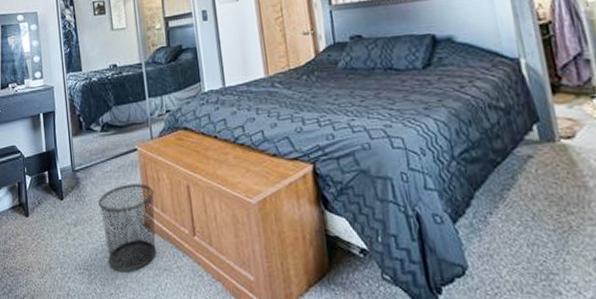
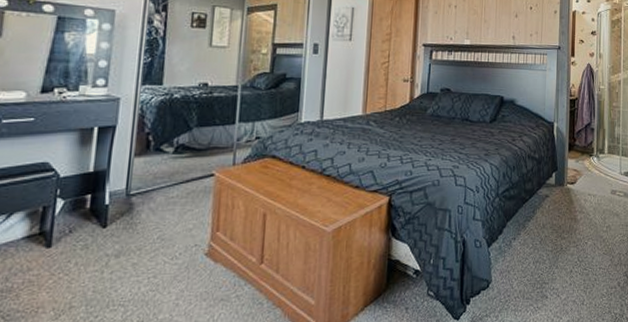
waste bin: present [98,184,156,271] -> none [152,211,225,305]

